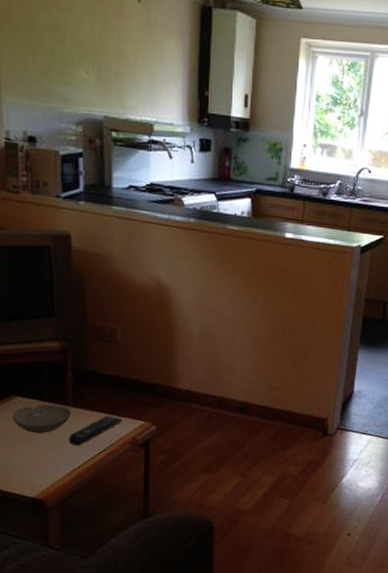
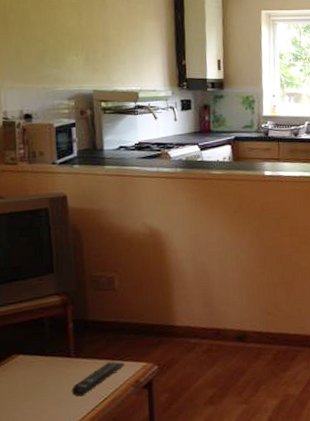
bowl: present [12,404,71,434] -> none [14,358,73,390]

